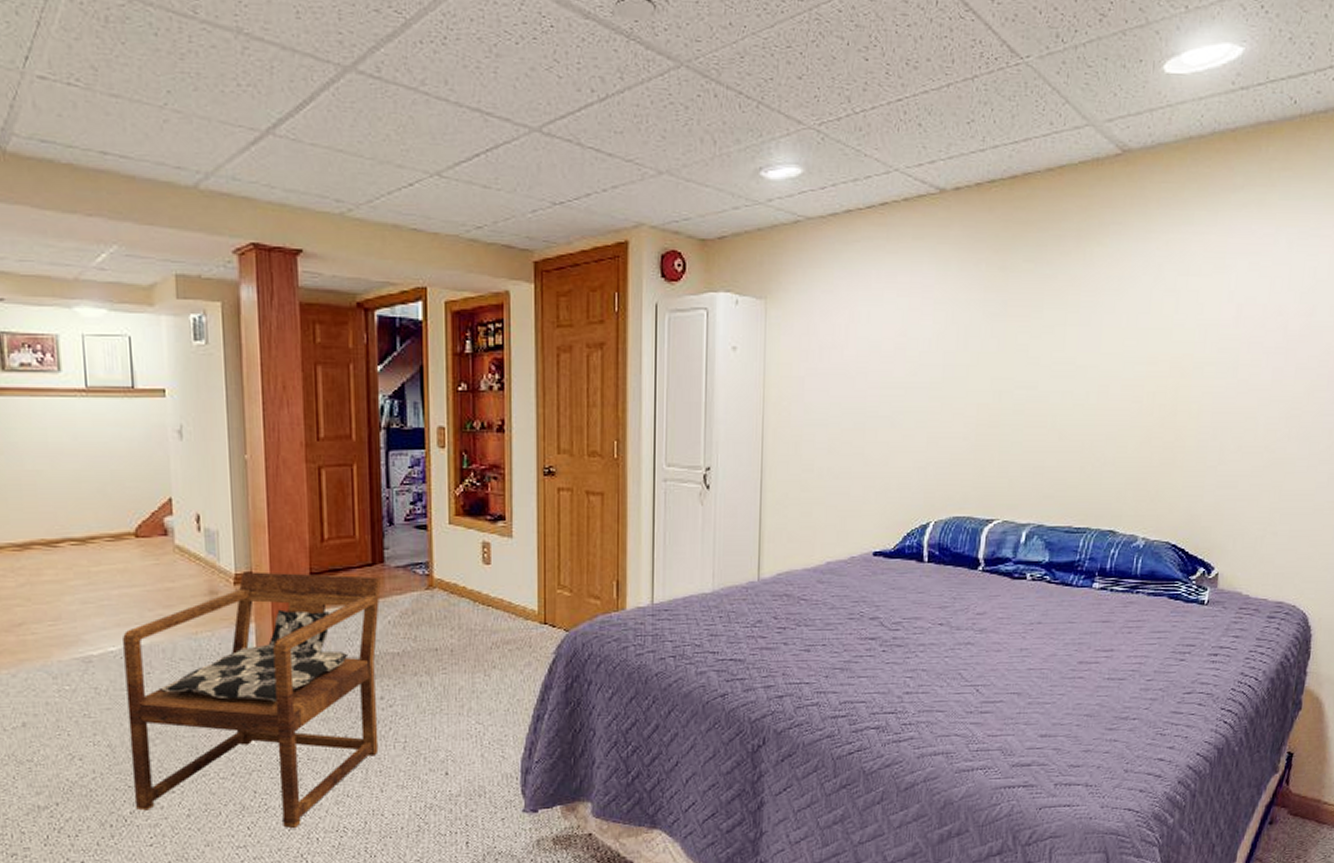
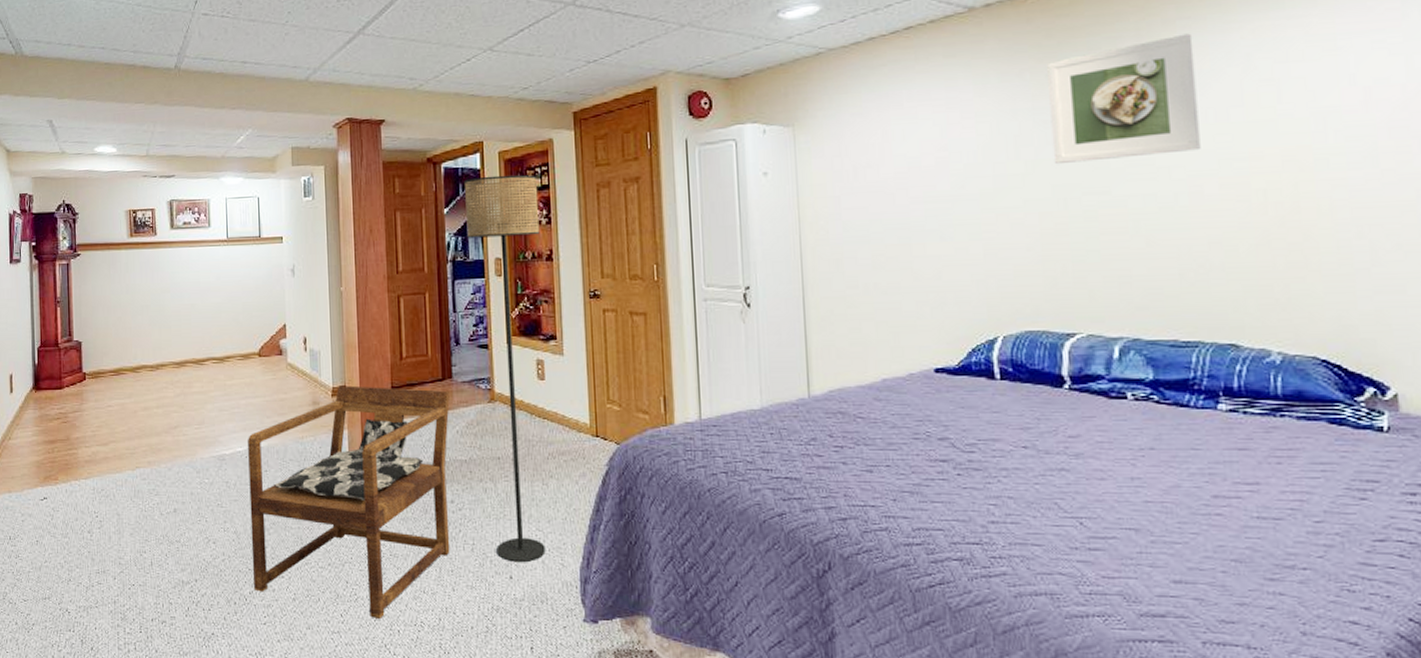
floor lamp: none [402,330,491,758] -> present [463,174,546,563]
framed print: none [995,239,1121,358] -> present [1047,33,1201,165]

